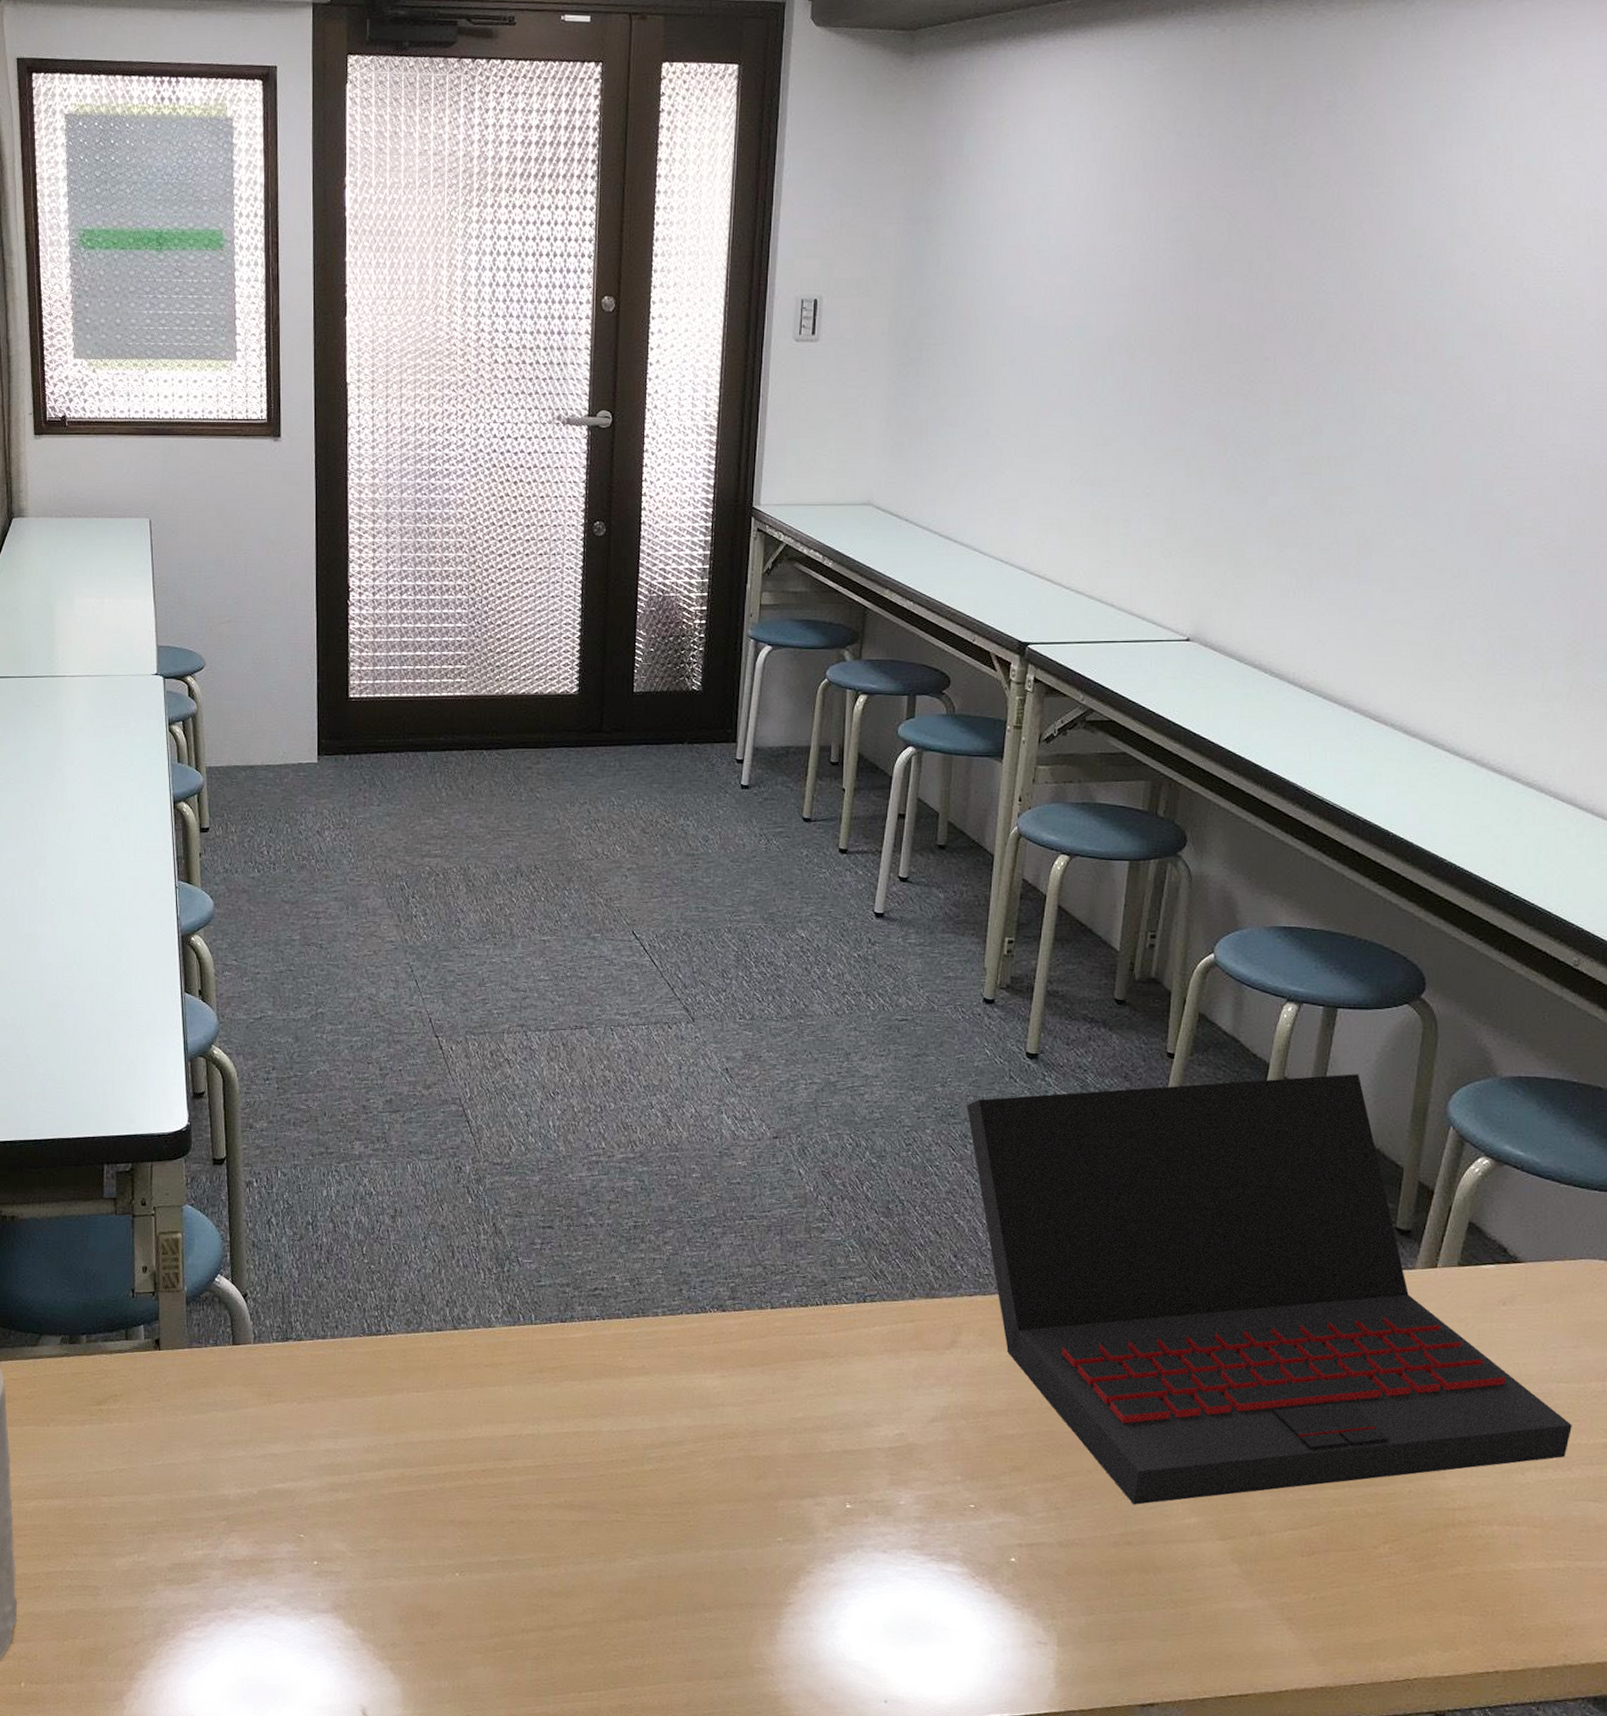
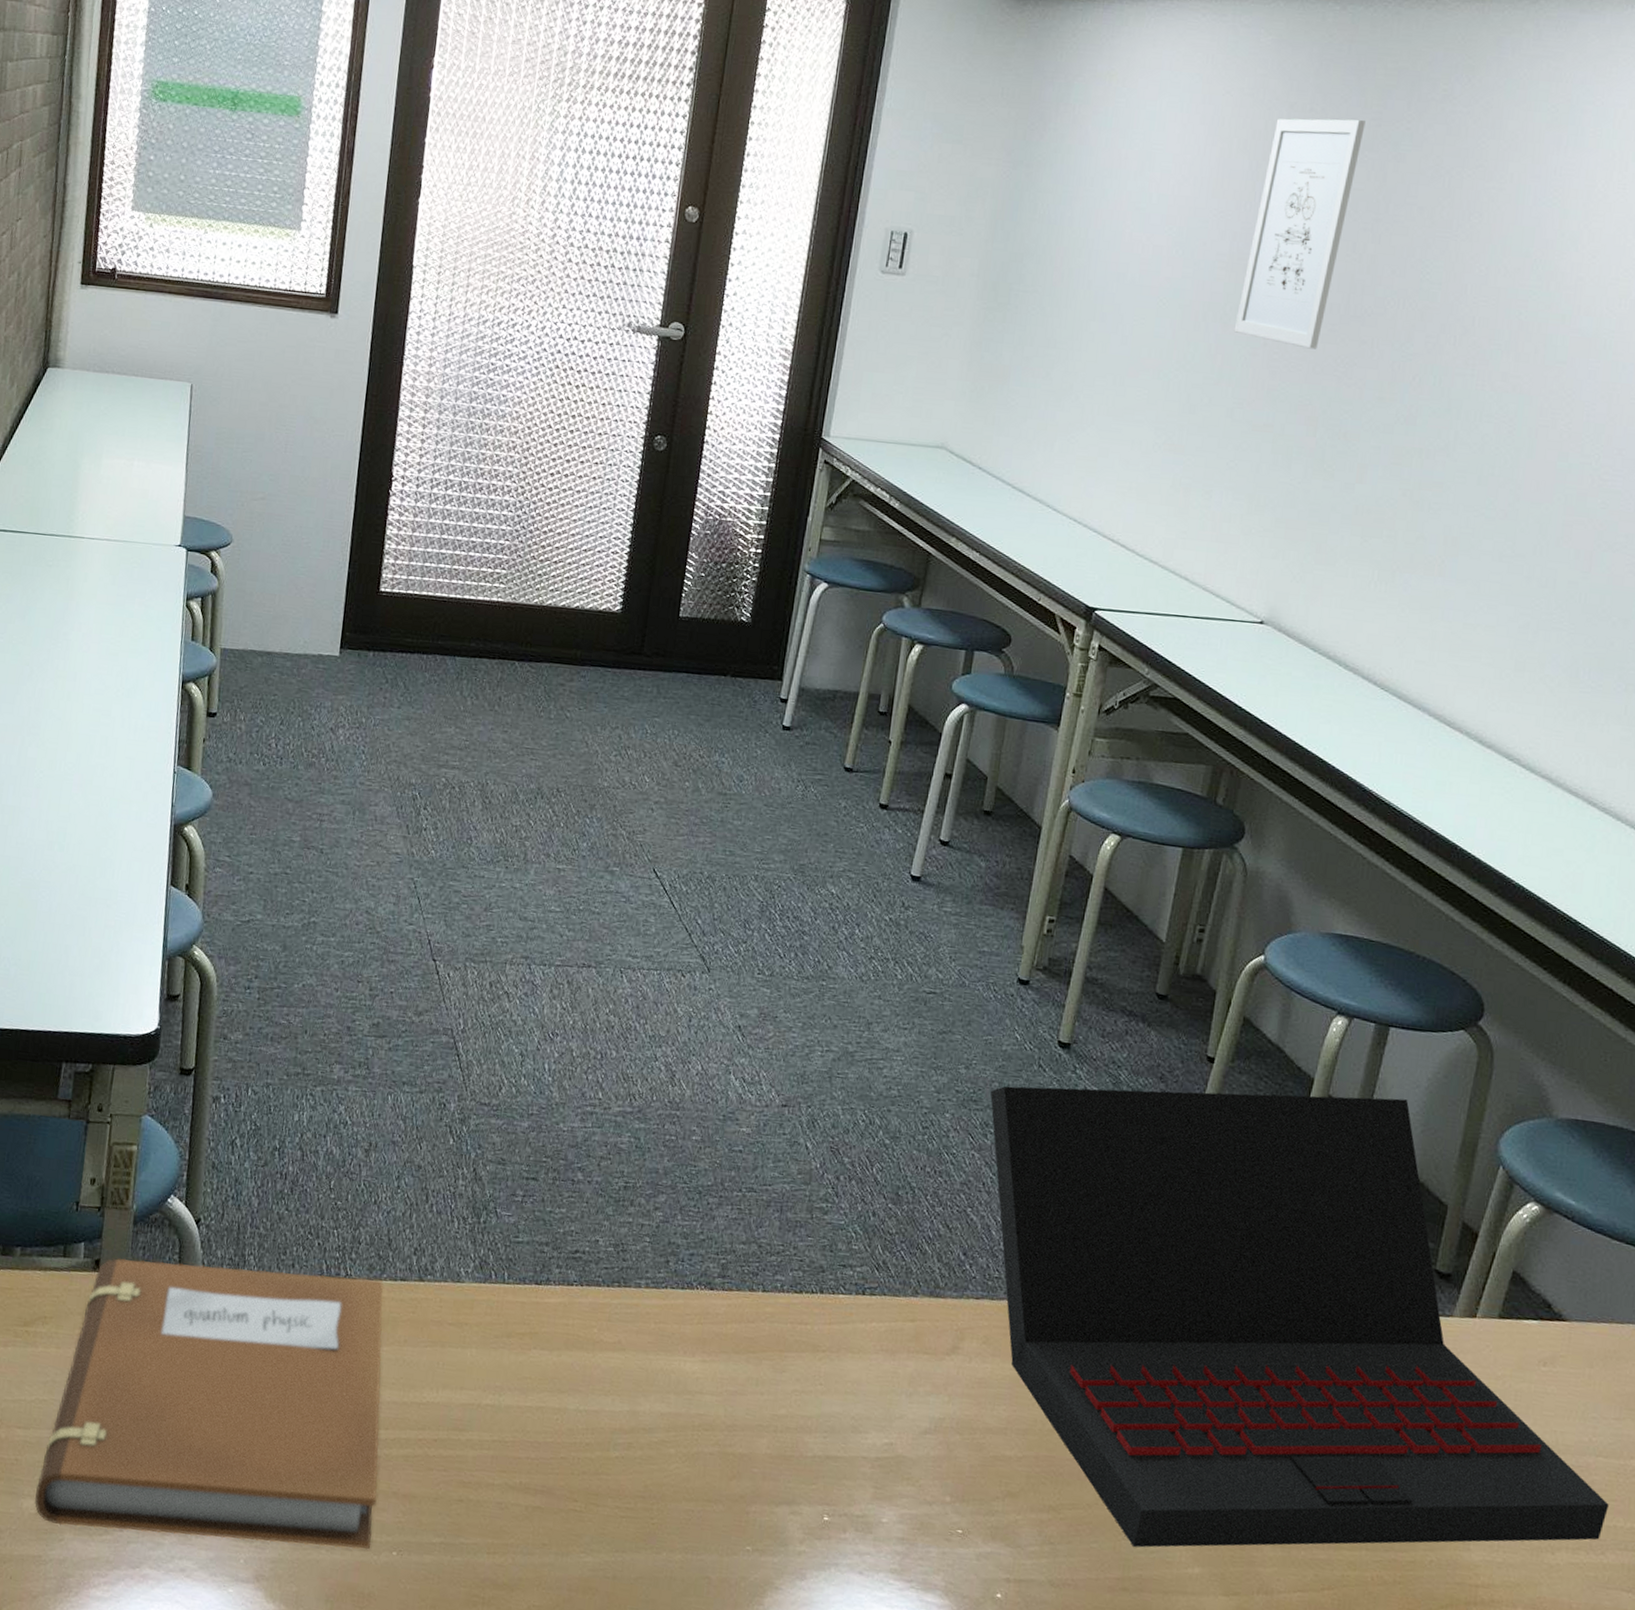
notebook: none [125,1332,436,1578] -> present [34,1258,383,1549]
wall art: none [1140,139,1253,371] -> present [1234,118,1365,350]

